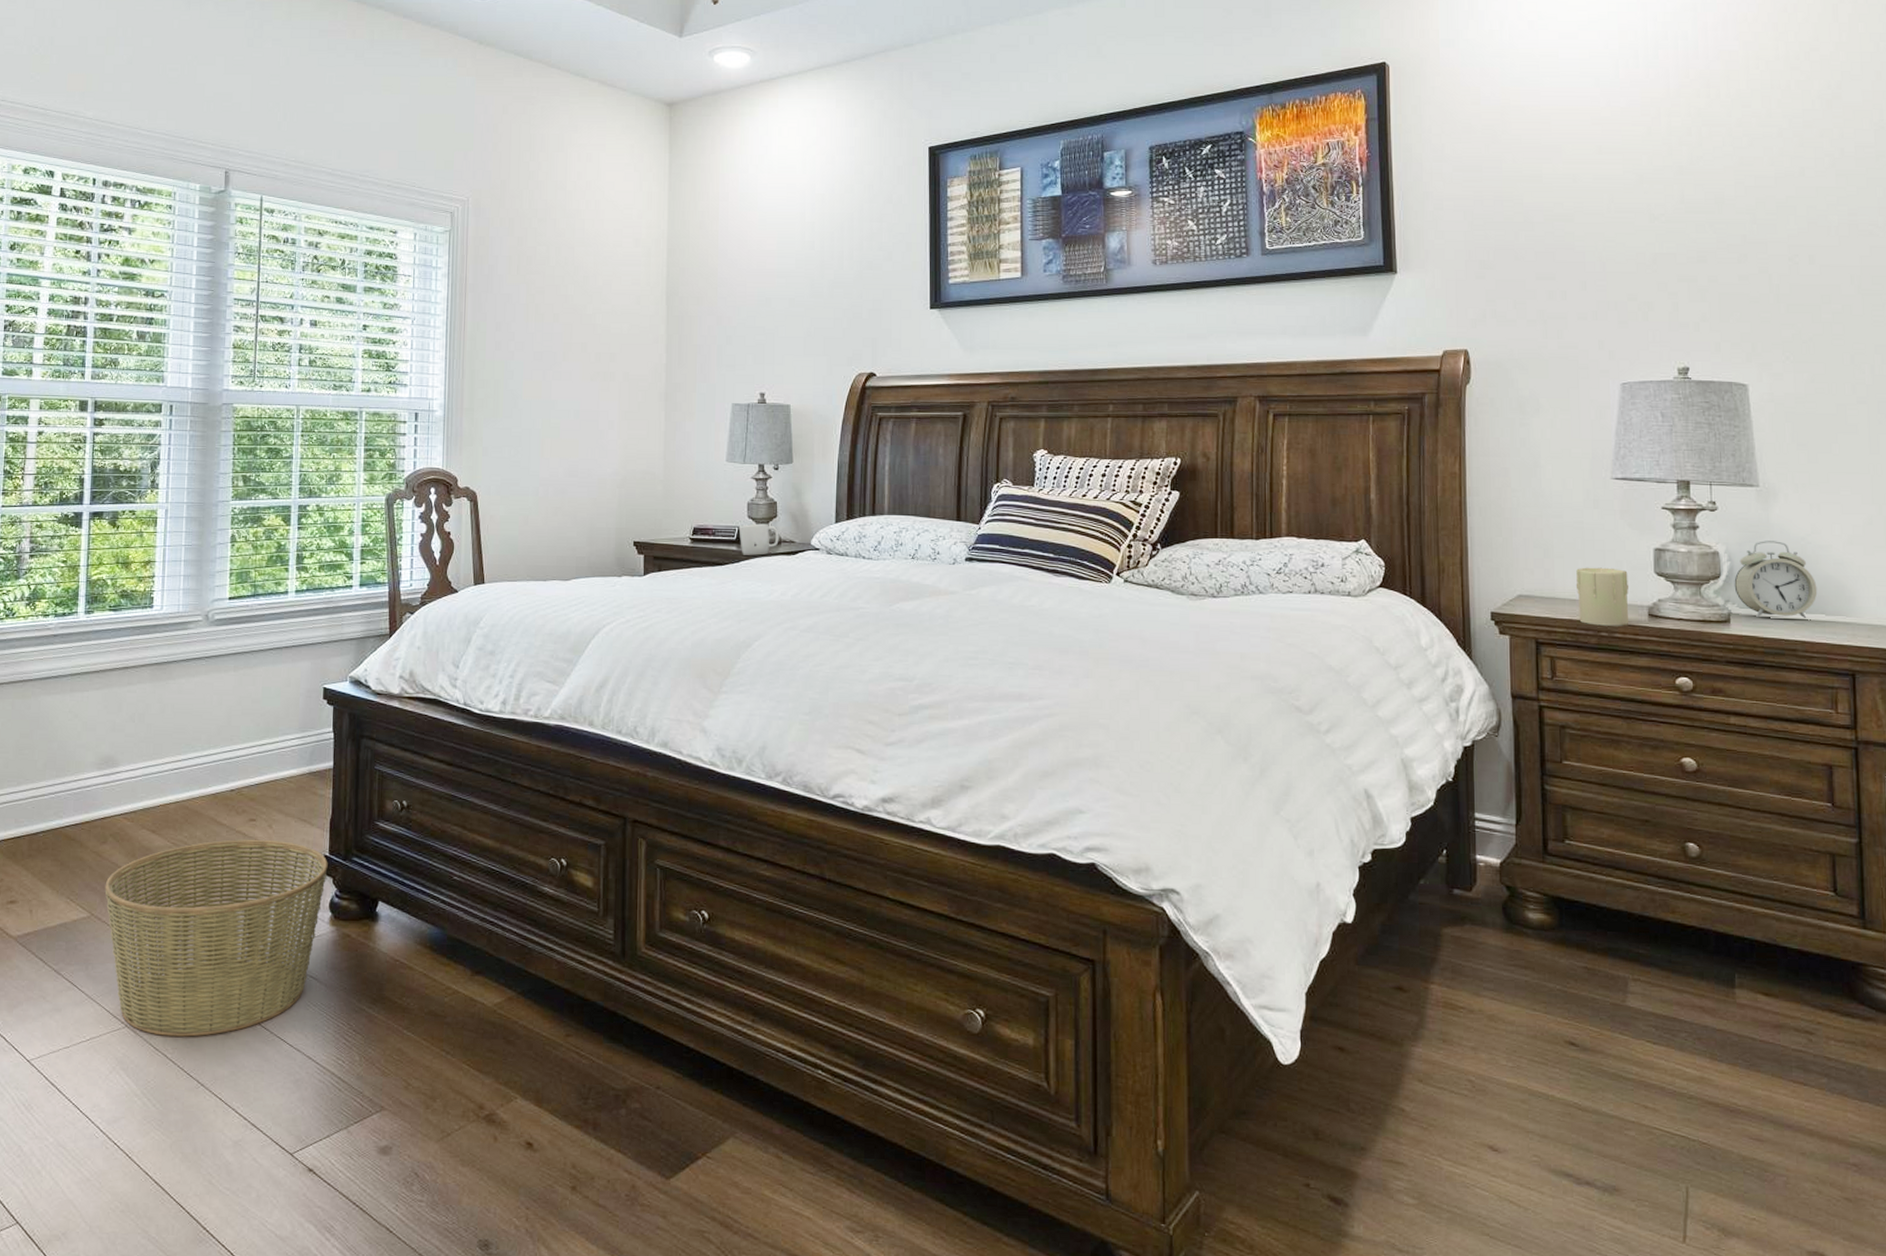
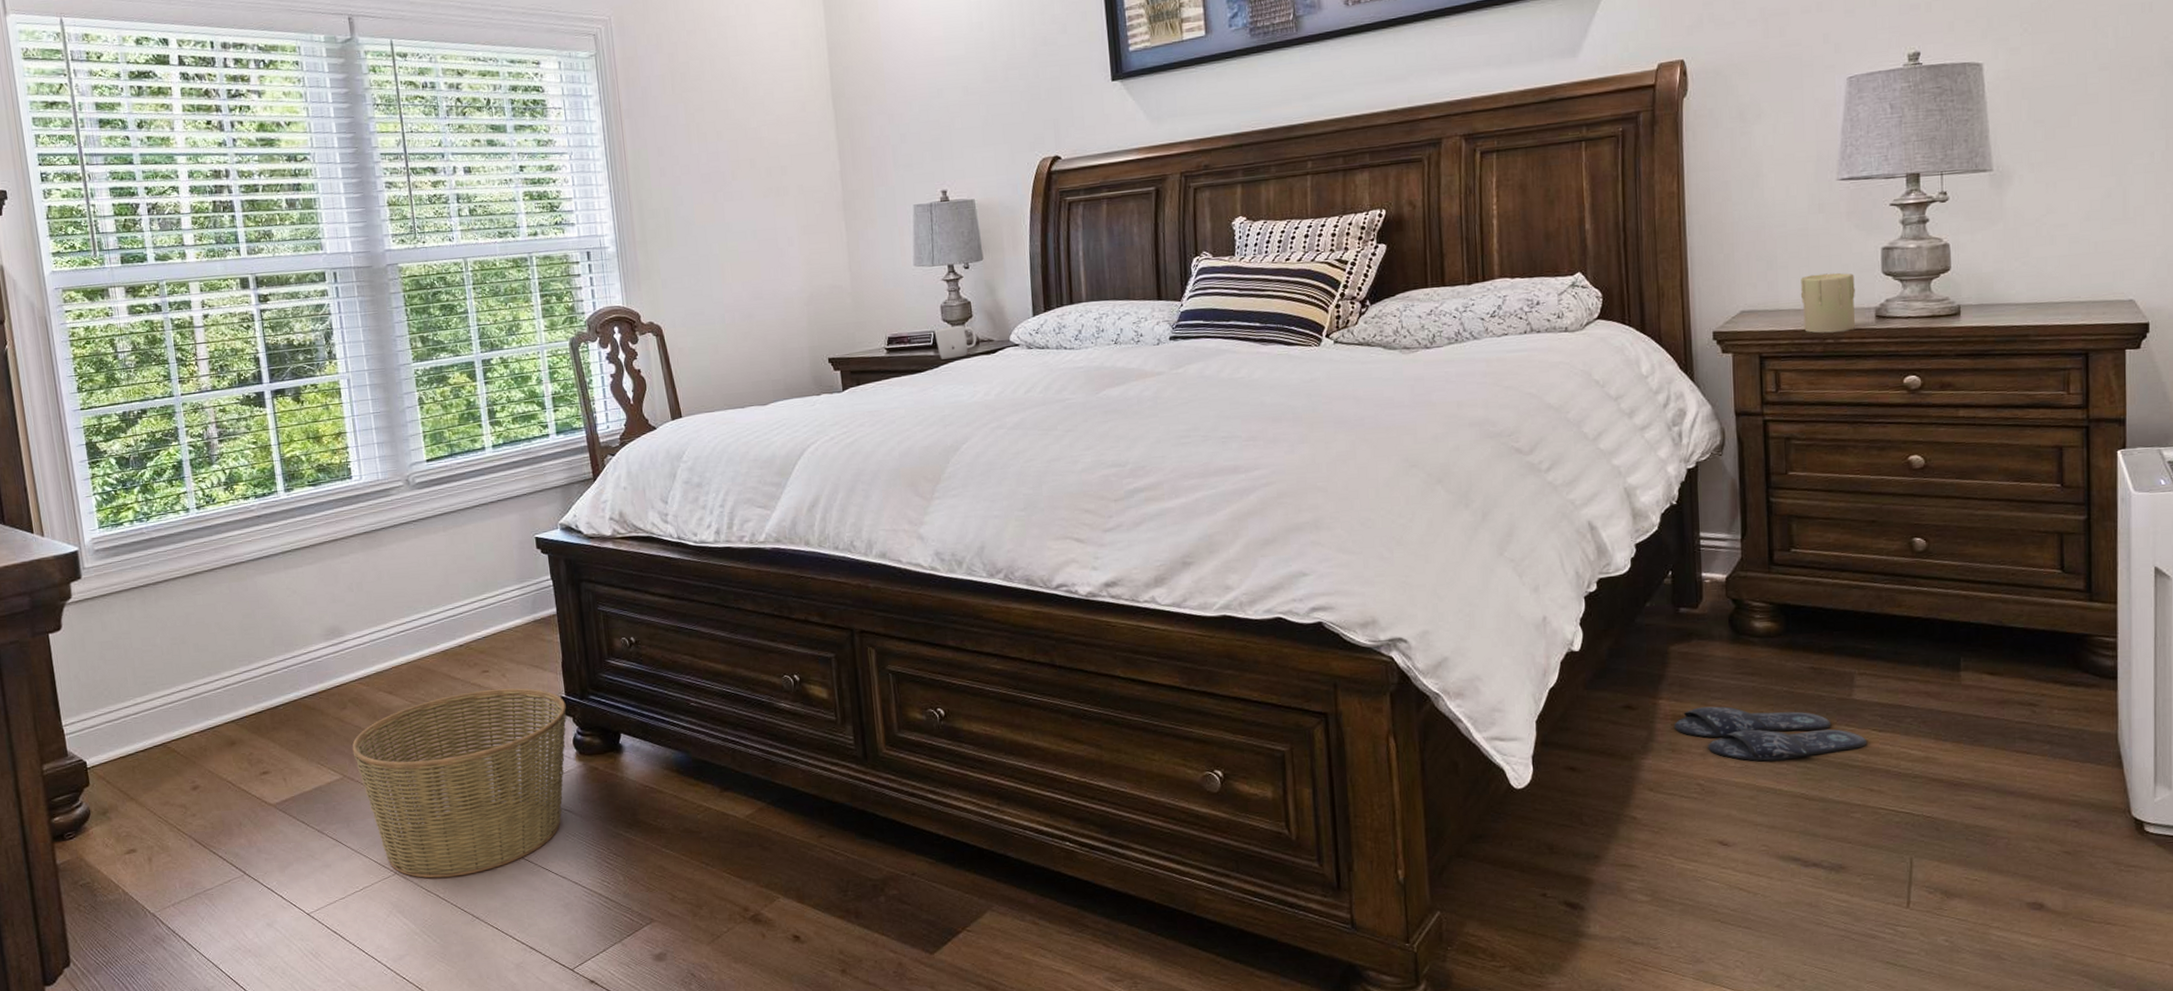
slippers: none [1446,997,1642,1064] -> present [1674,706,1868,762]
alarm clock: present [1734,541,1818,619] -> none [1965,225,2052,307]

